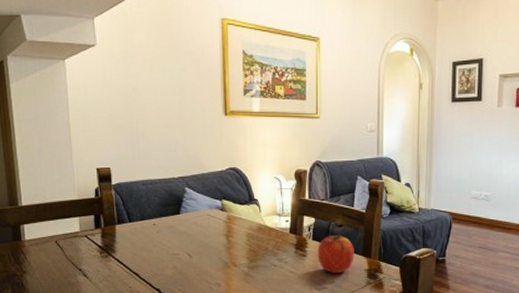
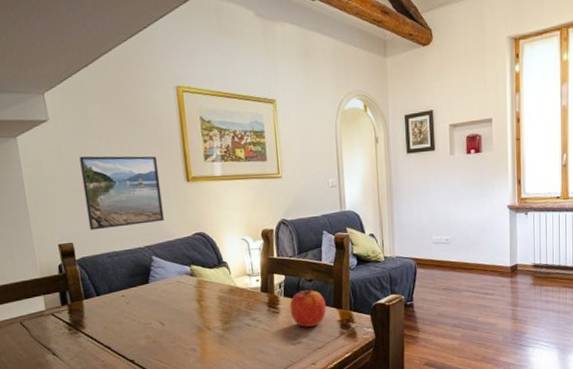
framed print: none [123,82,200,157] -> present [79,156,164,230]

